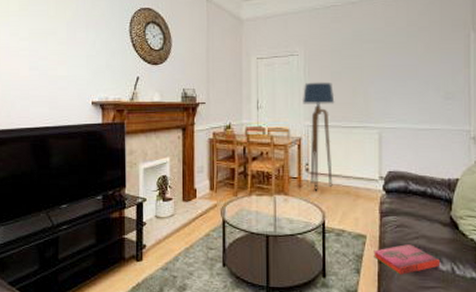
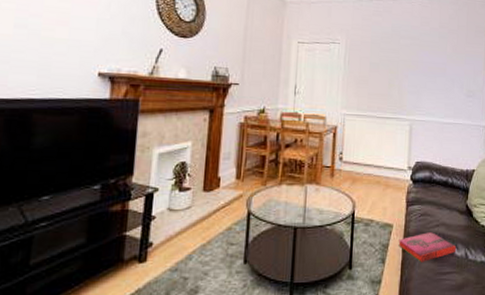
floor lamp: present [303,82,335,192] -> none [341,71,372,181]

